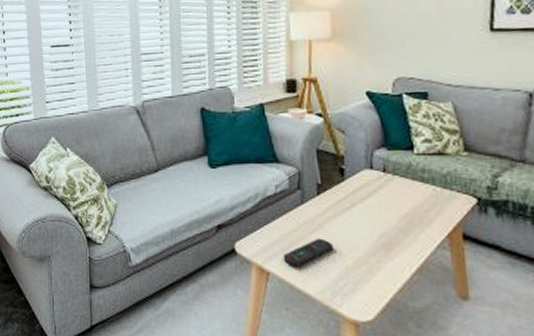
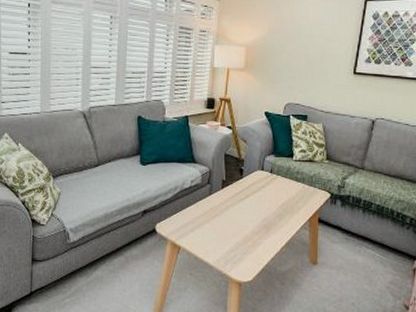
remote control: present [283,238,333,267] -> none [192,221,229,243]

